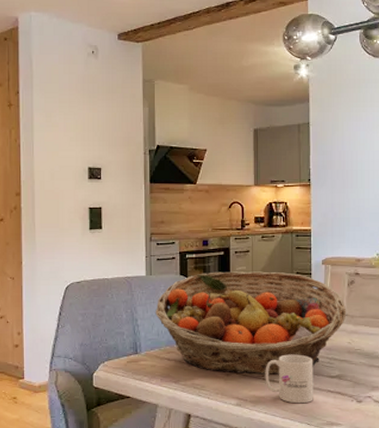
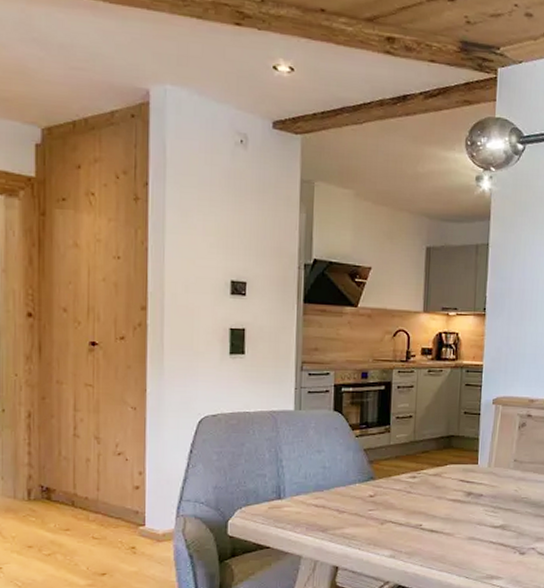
fruit basket: present [155,271,347,375] -> none [303,408,516,524]
mug: present [265,354,313,404] -> none [423,502,477,556]

